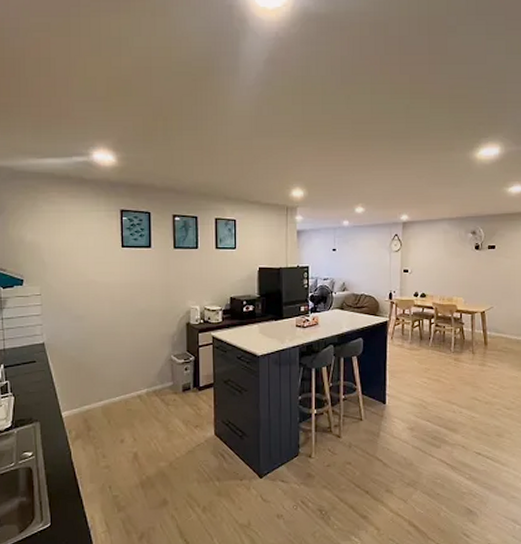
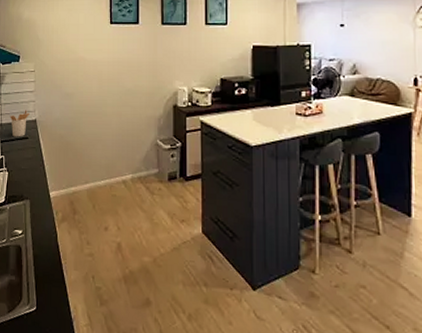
utensil holder: none [14,334,37,362] -> present [10,110,30,137]

